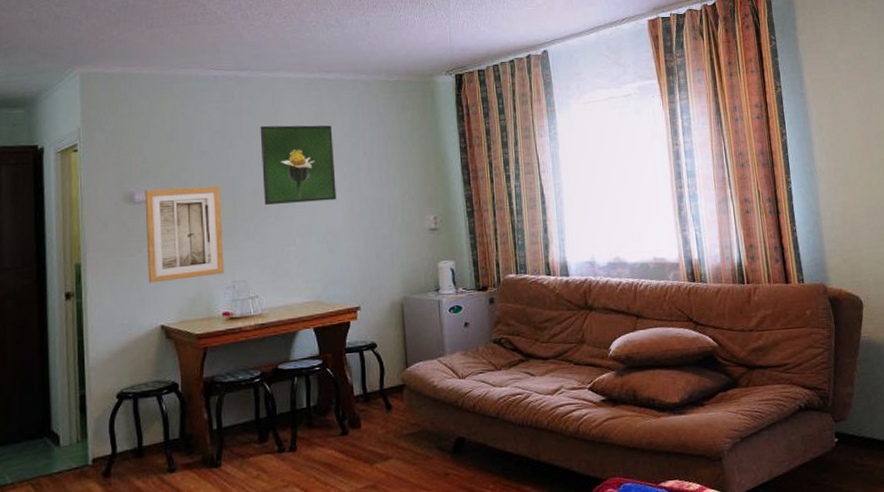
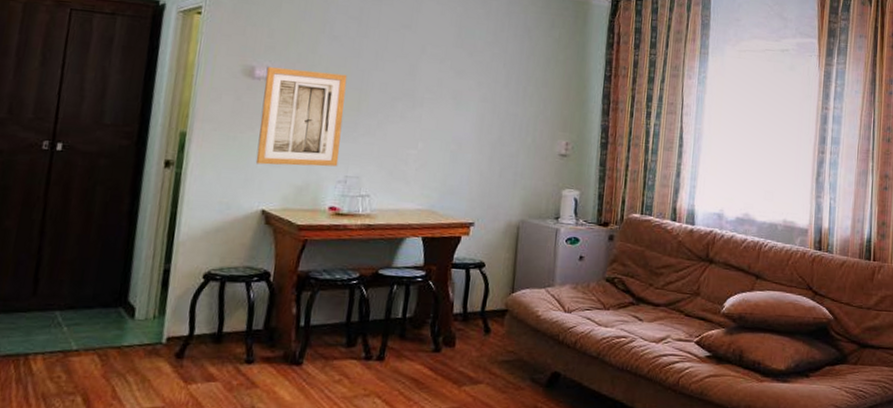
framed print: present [260,125,337,205] -> none [391,19,475,109]

